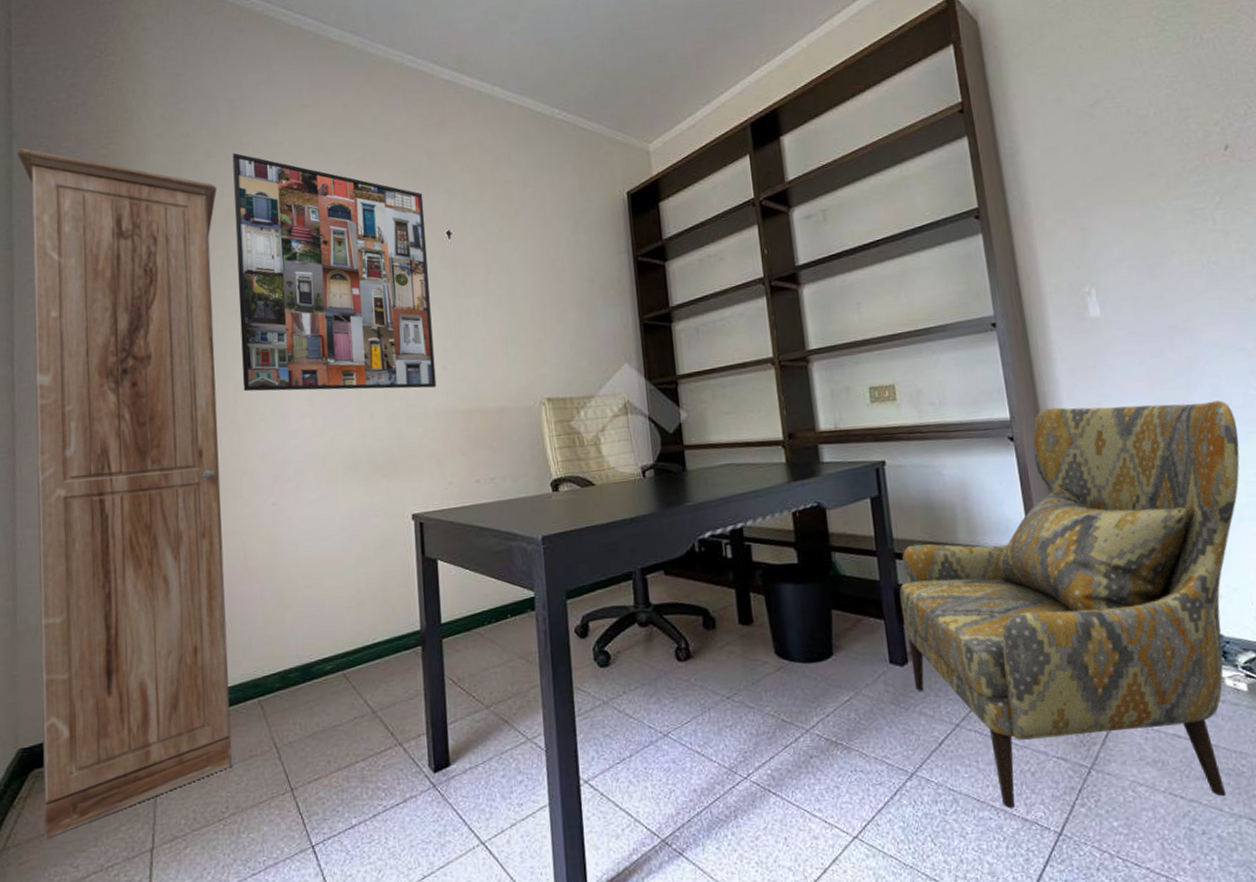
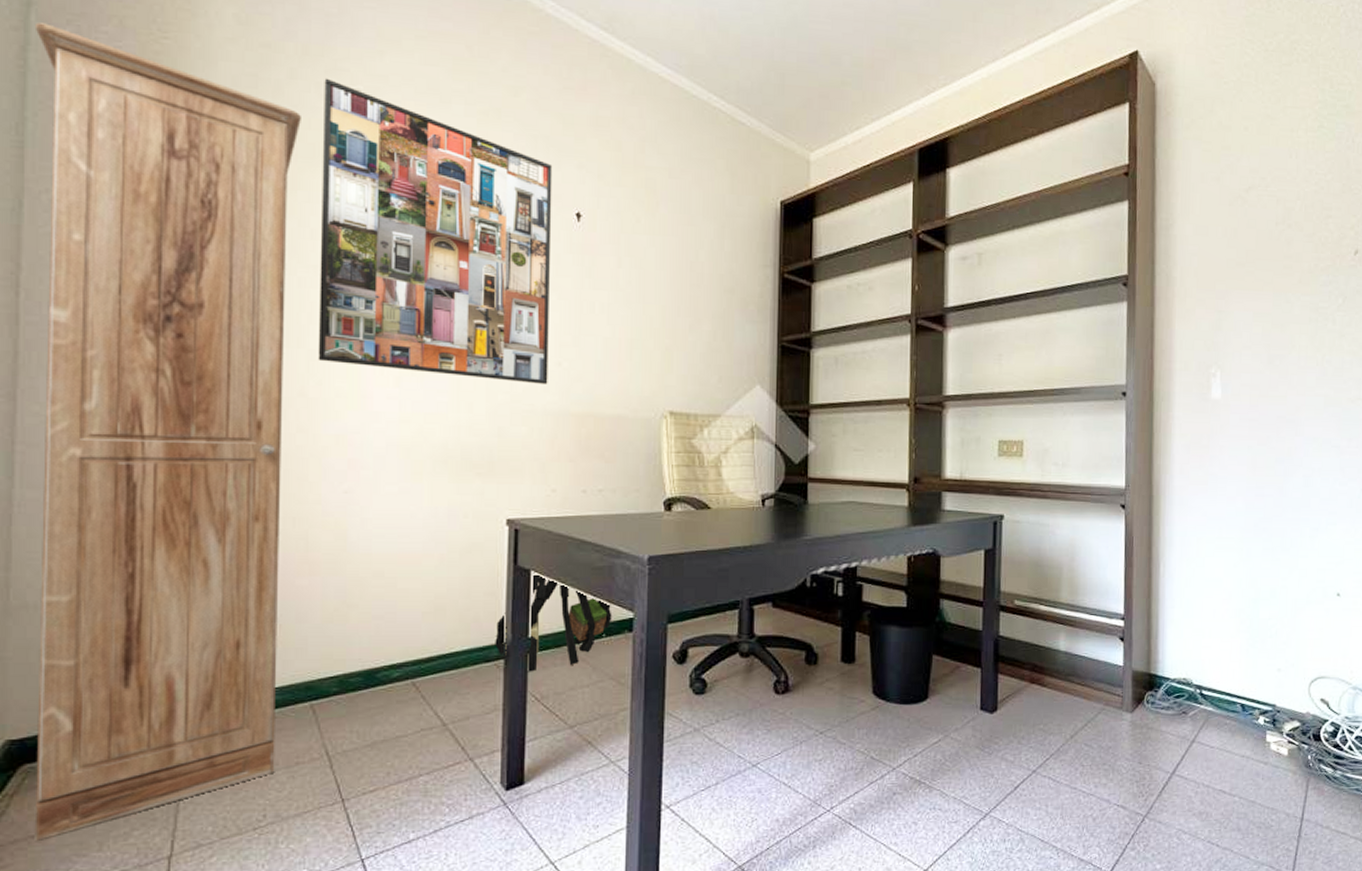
toy figurine: none [411,561,515,657] -> present [495,572,612,672]
armchair: present [899,400,1240,809] -> none [998,481,1320,850]

